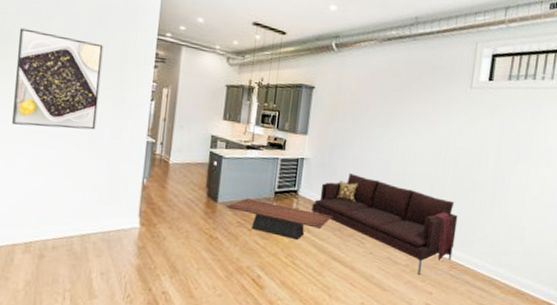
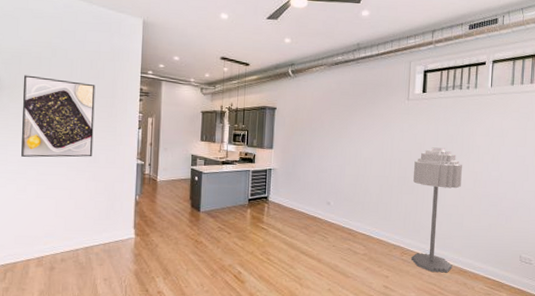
coffee table: present [226,198,332,241] -> none [207,206,299,240]
sofa: present [311,172,458,275] -> none [281,178,406,261]
floor lamp: none [461,146,529,294] -> present [411,147,462,273]

